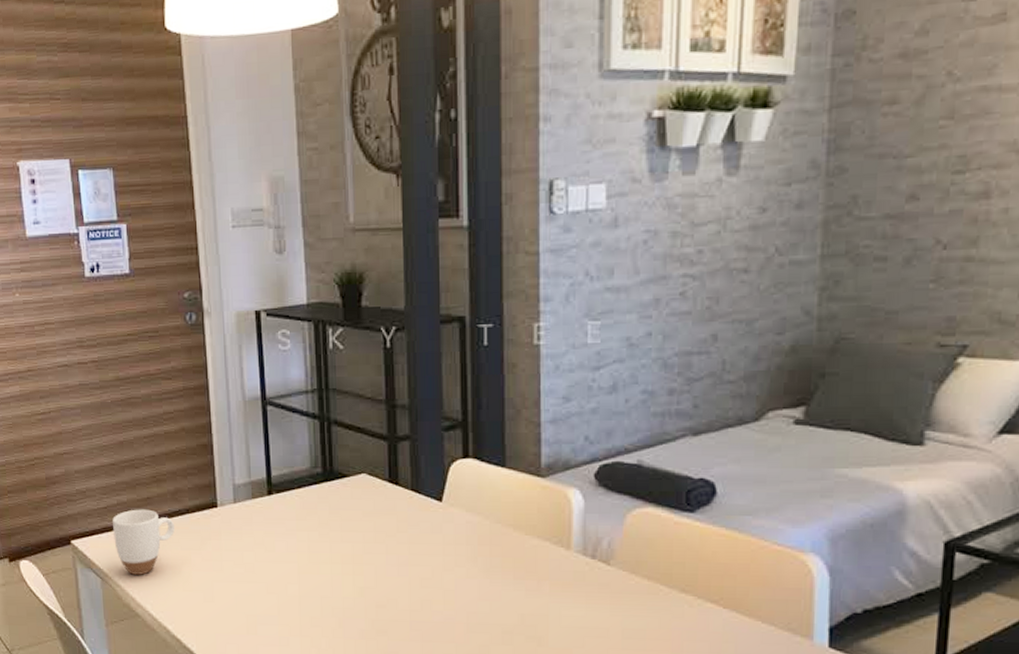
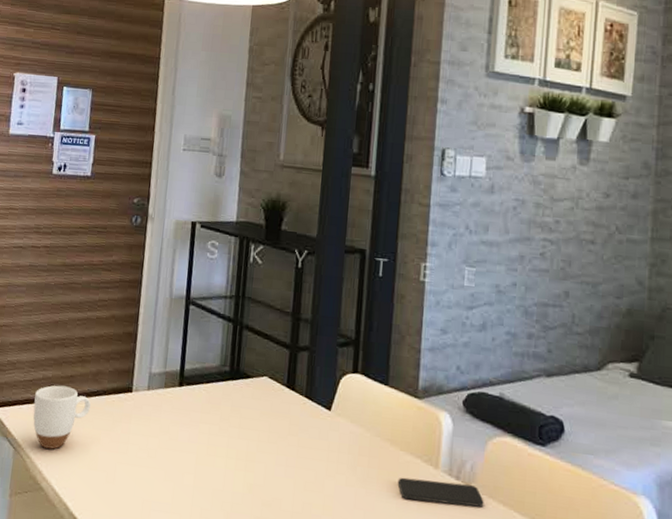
smartphone: none [525,562,626,585] -> present [397,477,484,507]

